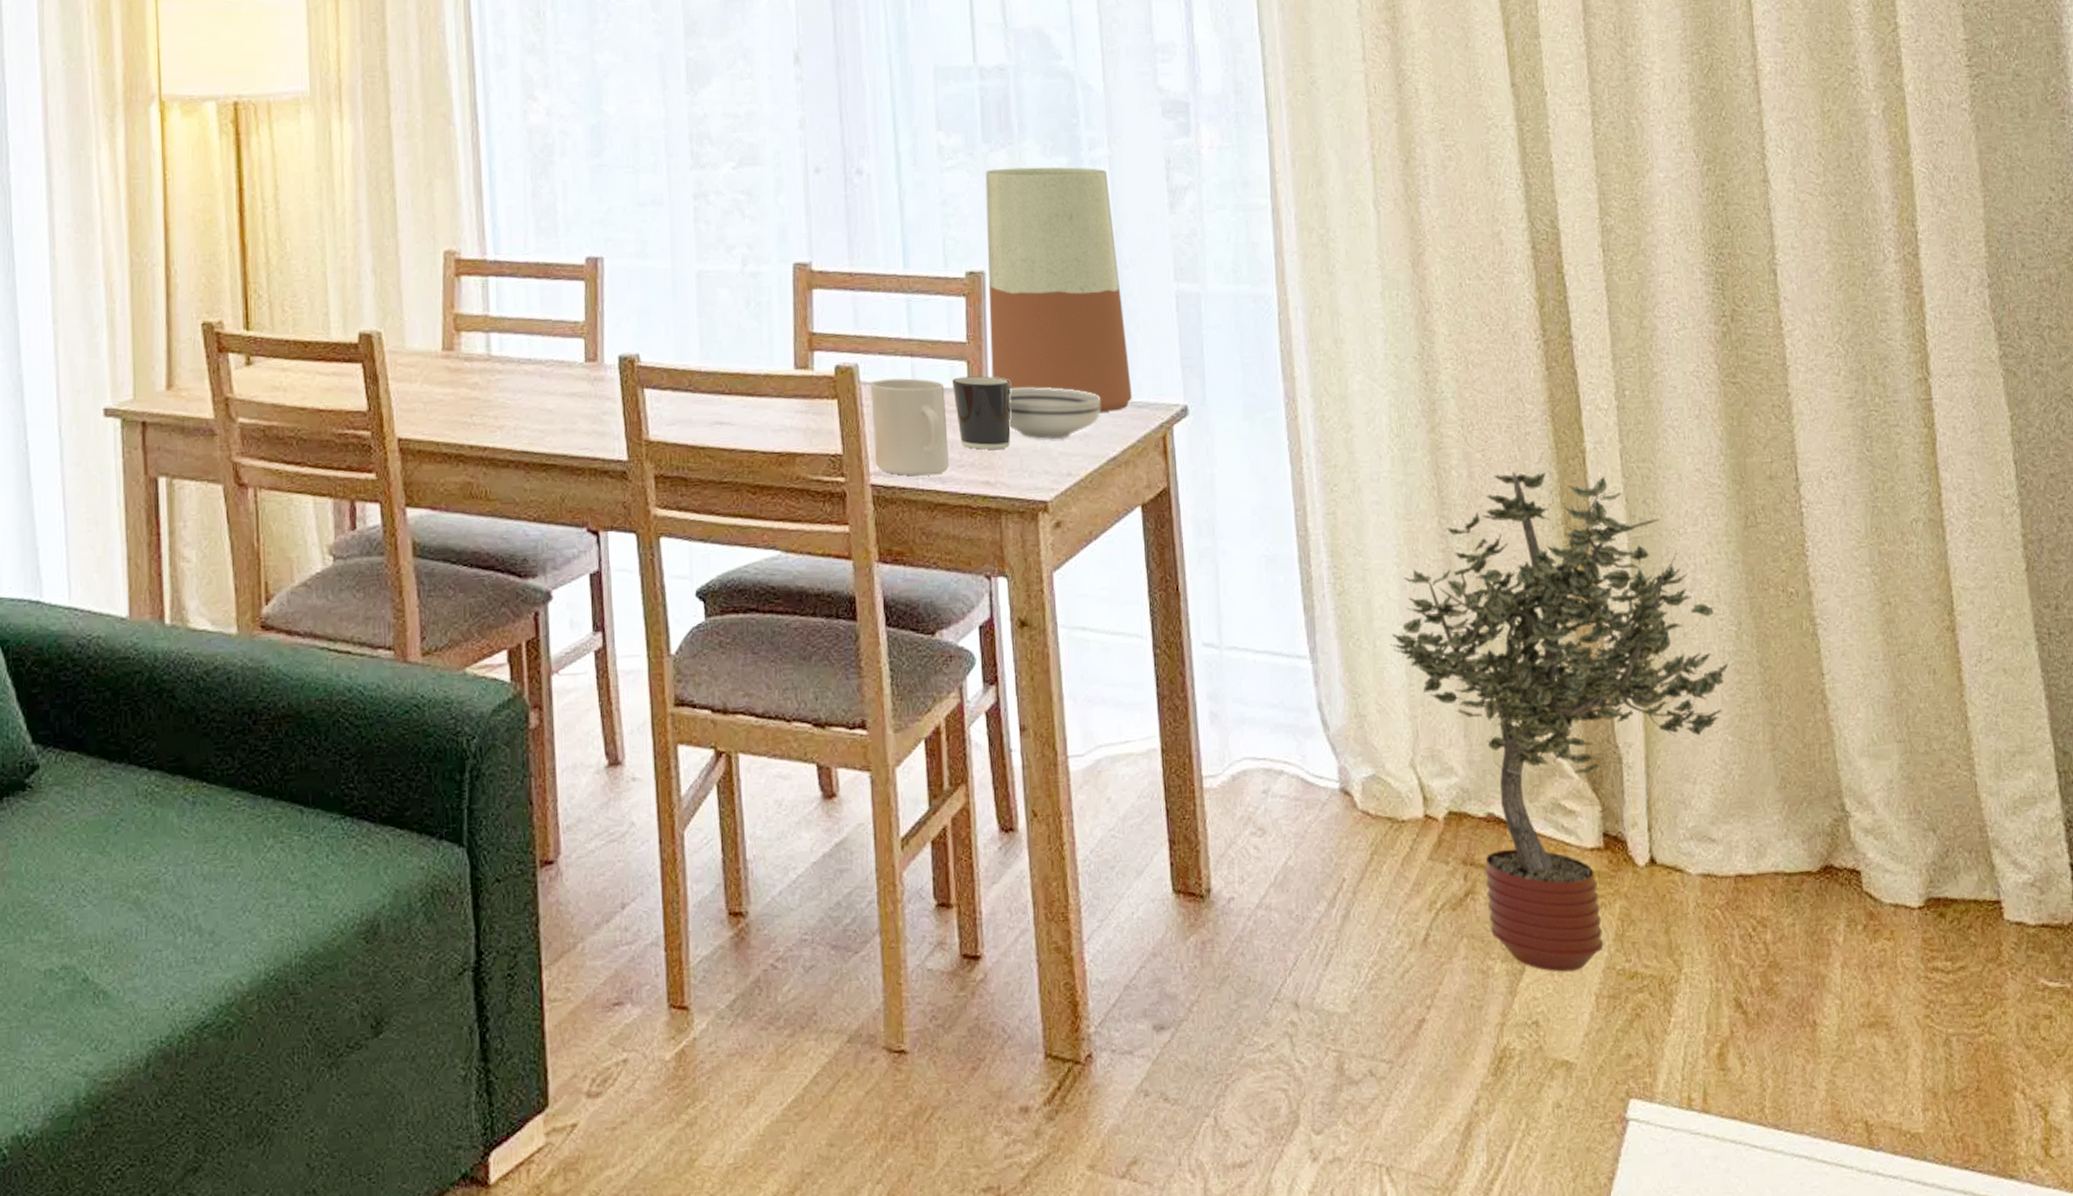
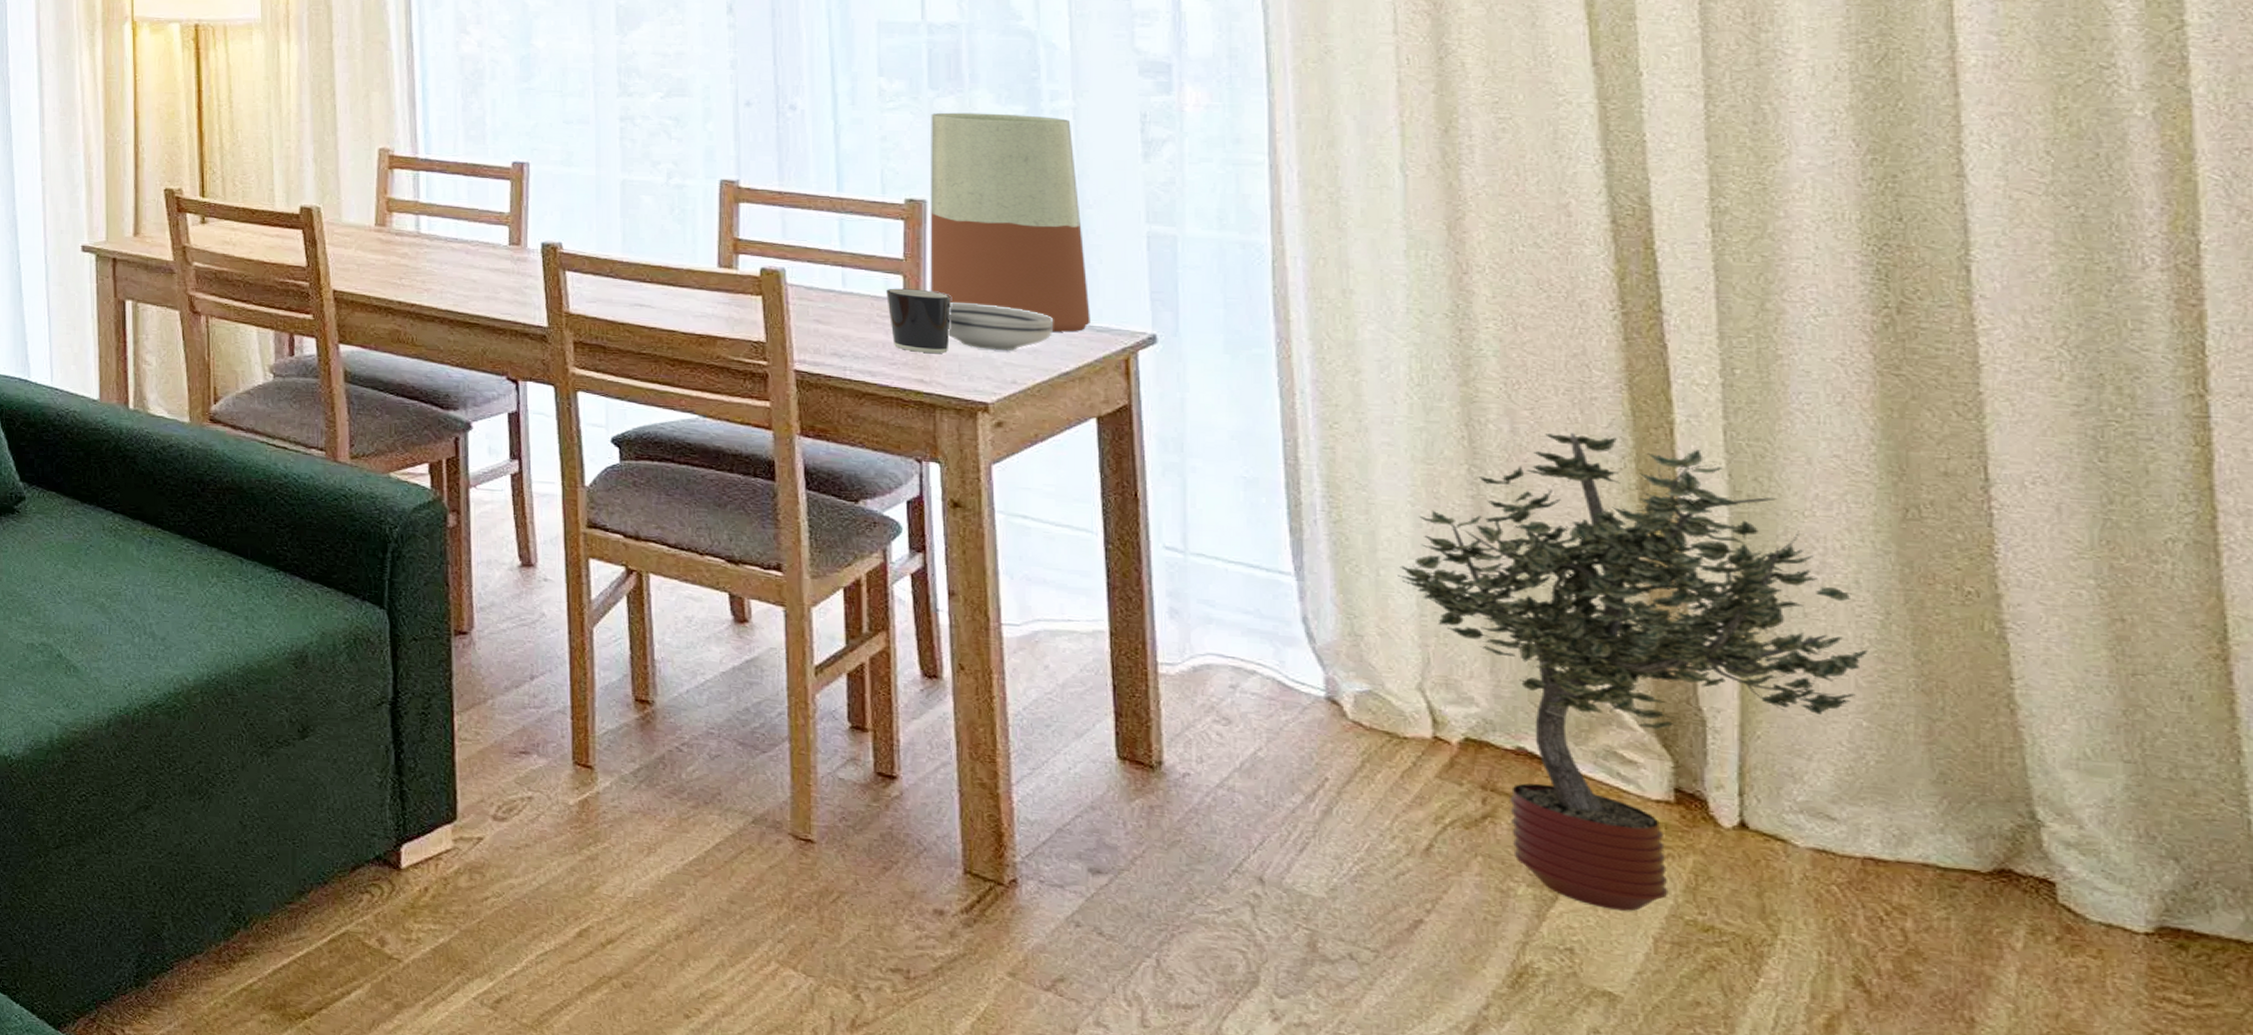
cup: present [870,378,949,476] -> none [797,283,880,369]

